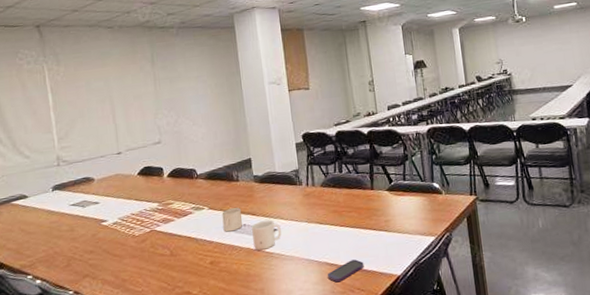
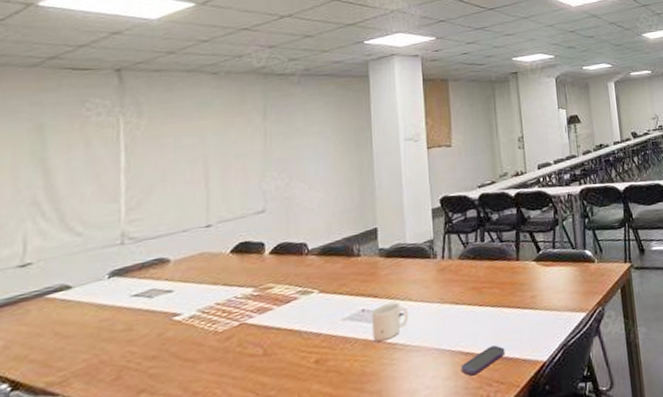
mug: present [222,207,243,232] -> none [335,289,361,321]

